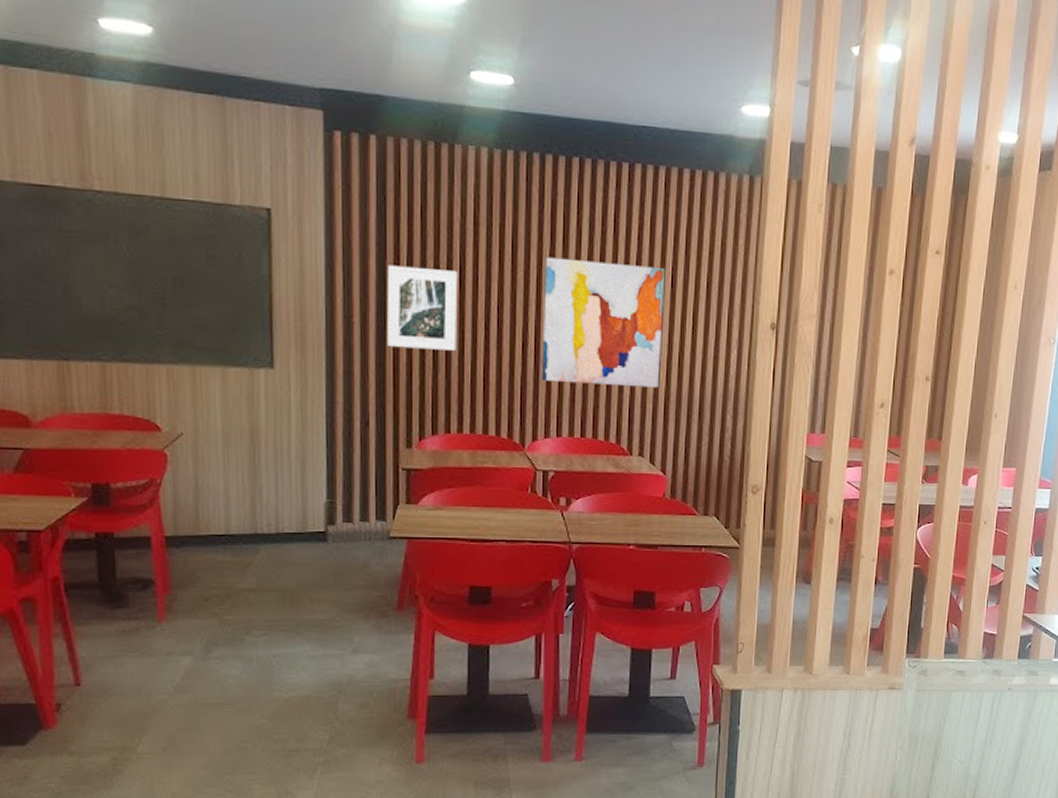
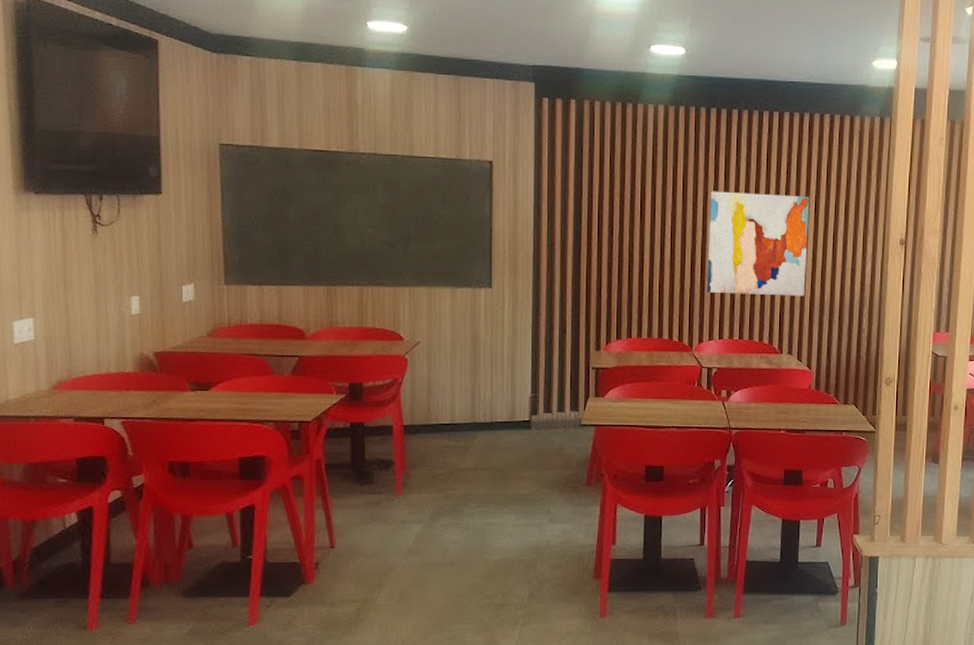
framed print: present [386,265,458,351] -> none [581,202,639,270]

